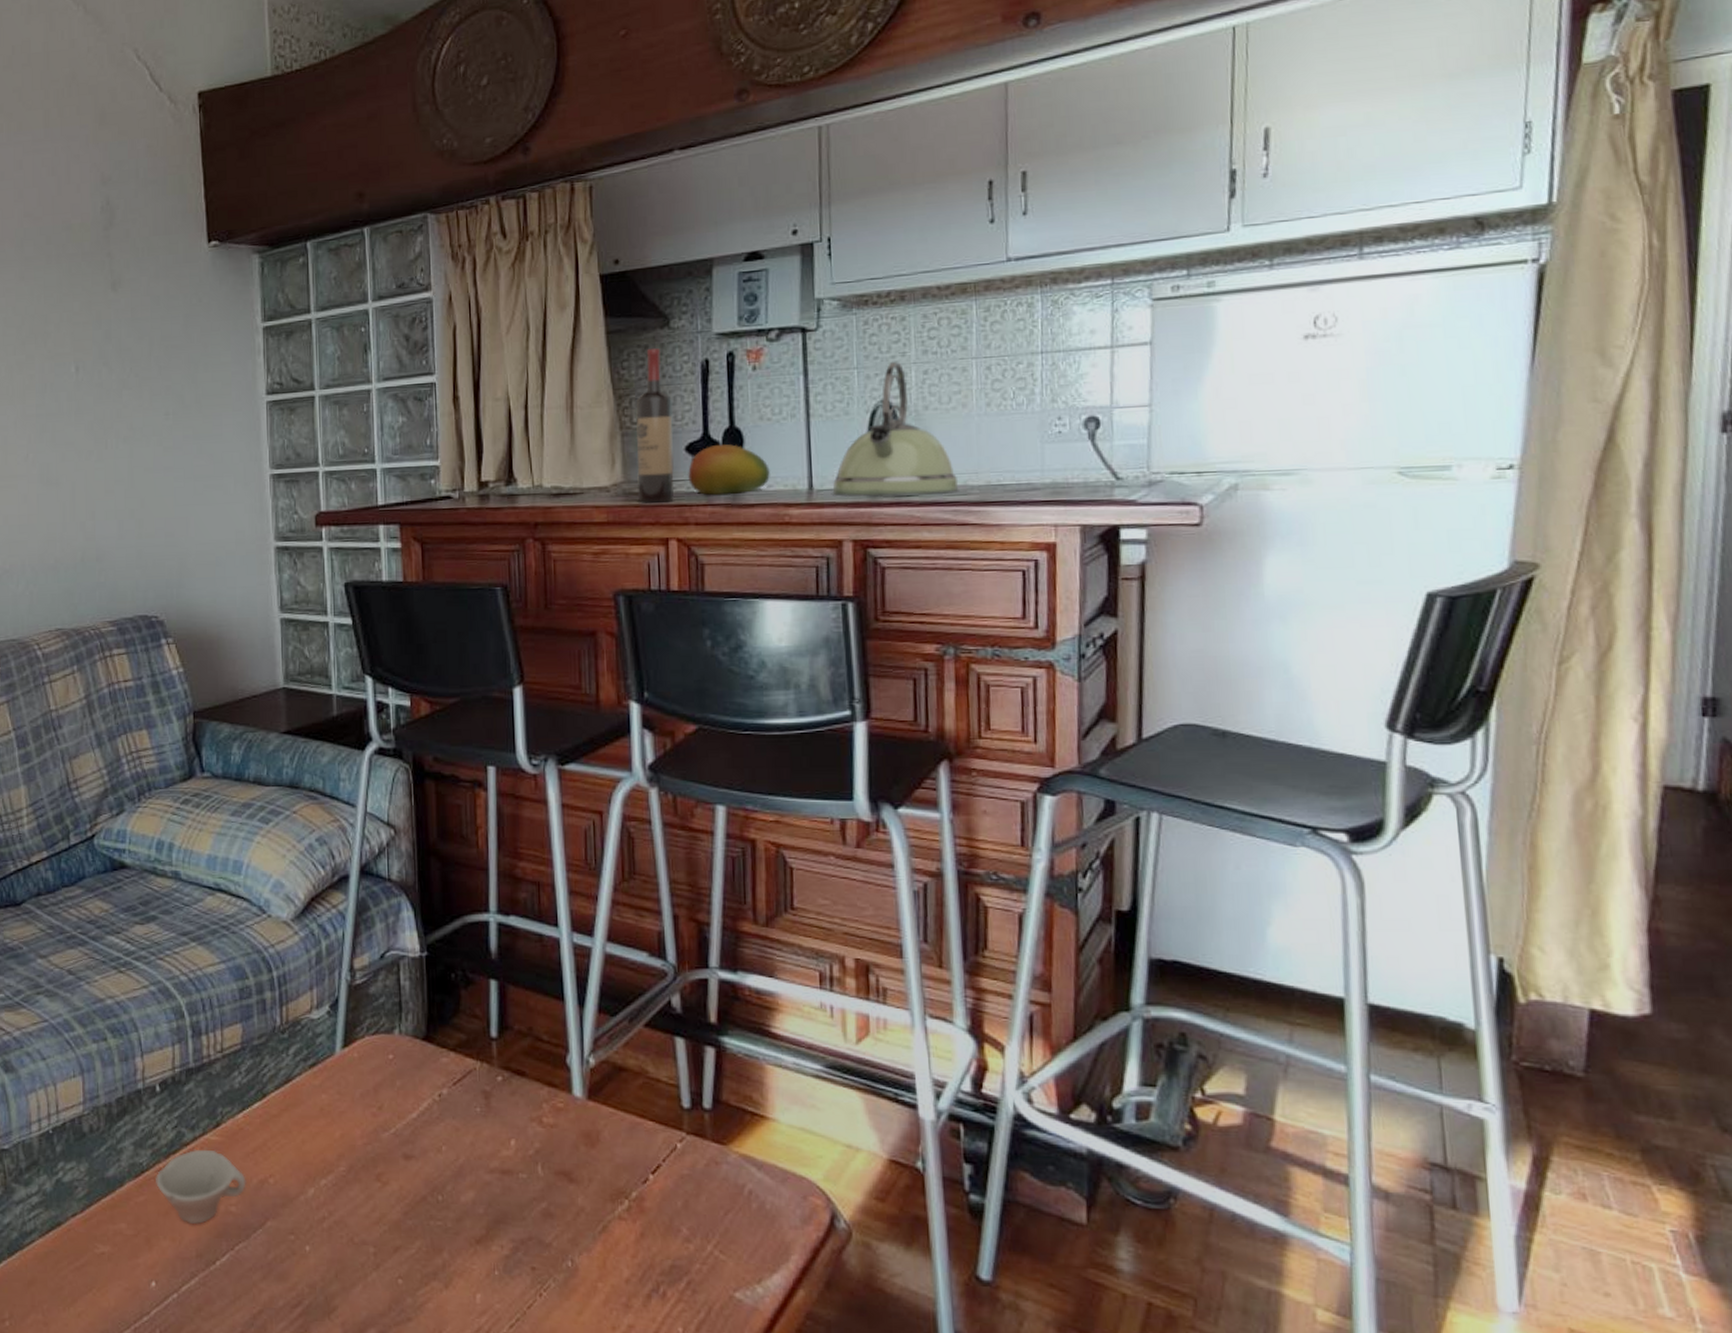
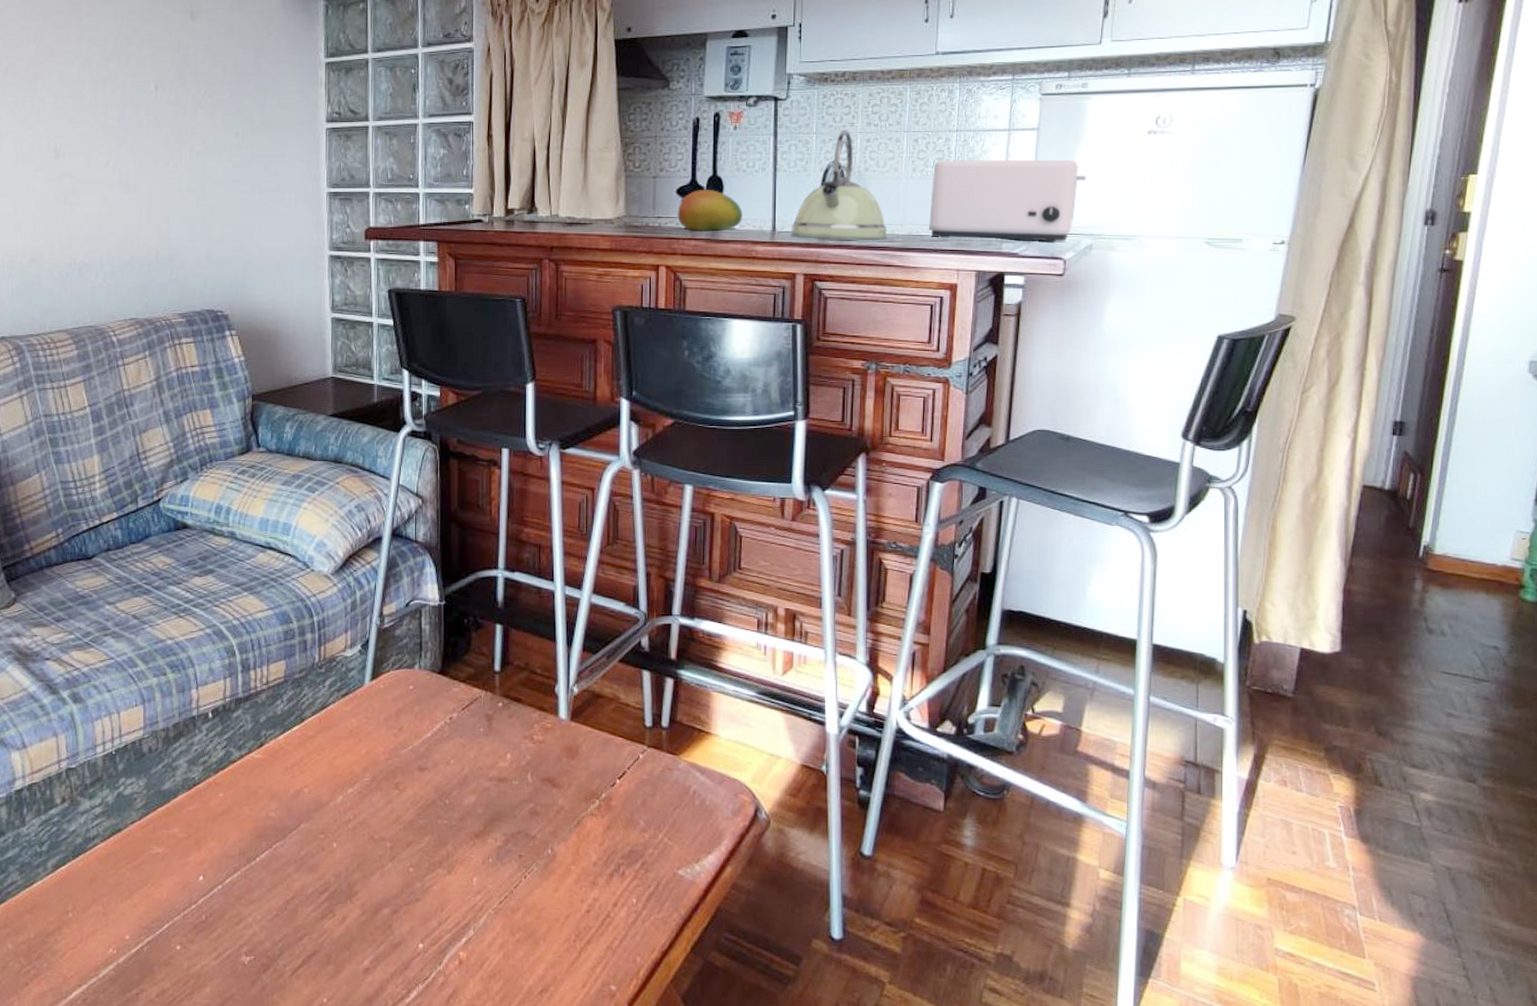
cup: present [156,1149,246,1224] -> none [206,765,285,827]
wine bottle: present [636,347,674,503] -> none [635,105,669,235]
toaster: none [1012,378,1223,487] -> present [929,159,1086,242]

